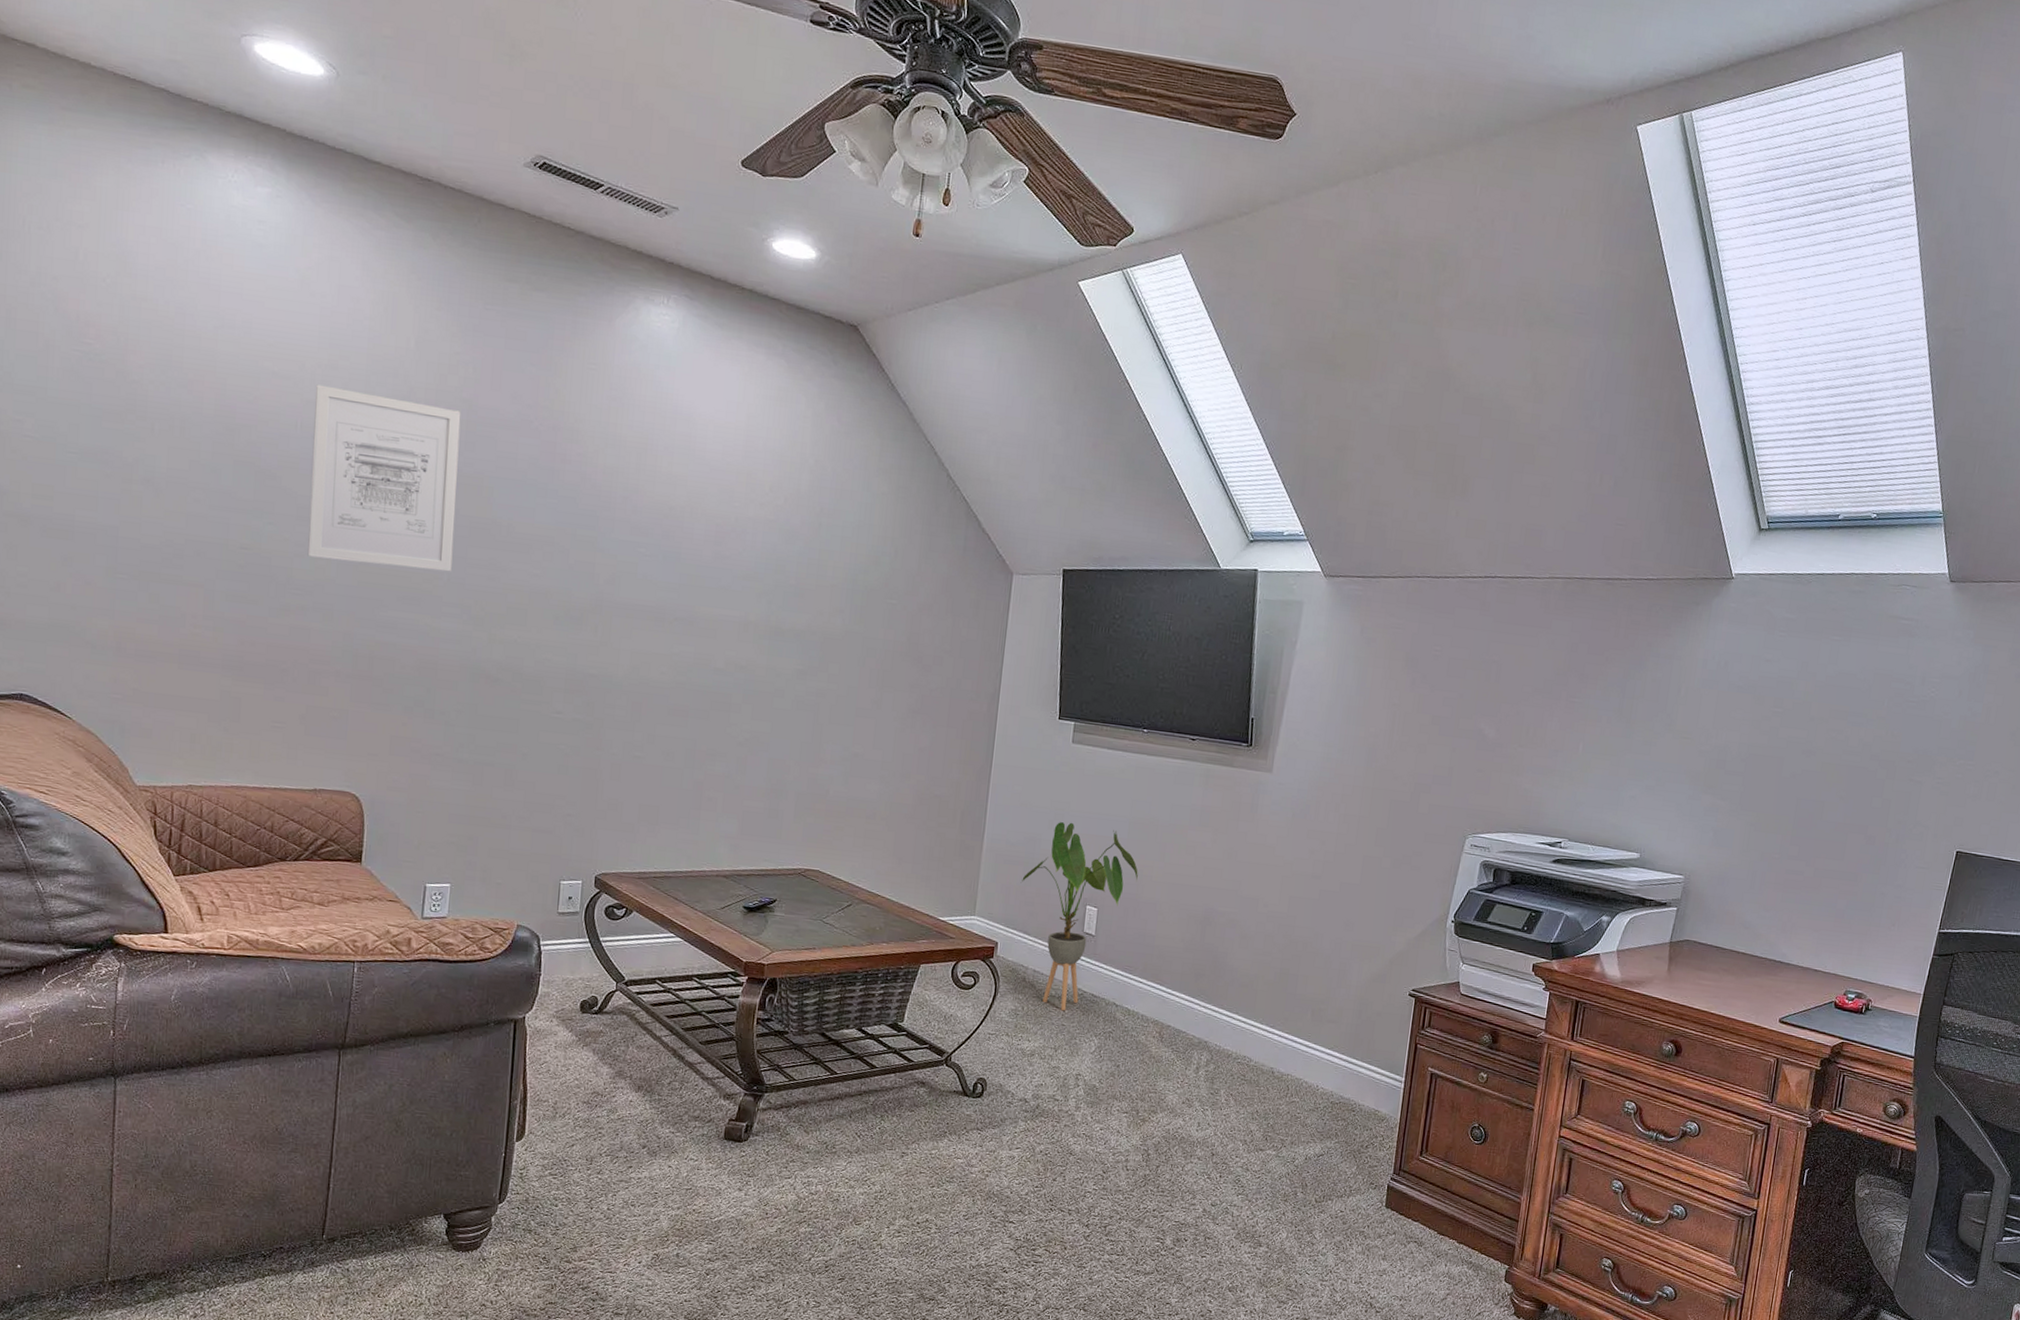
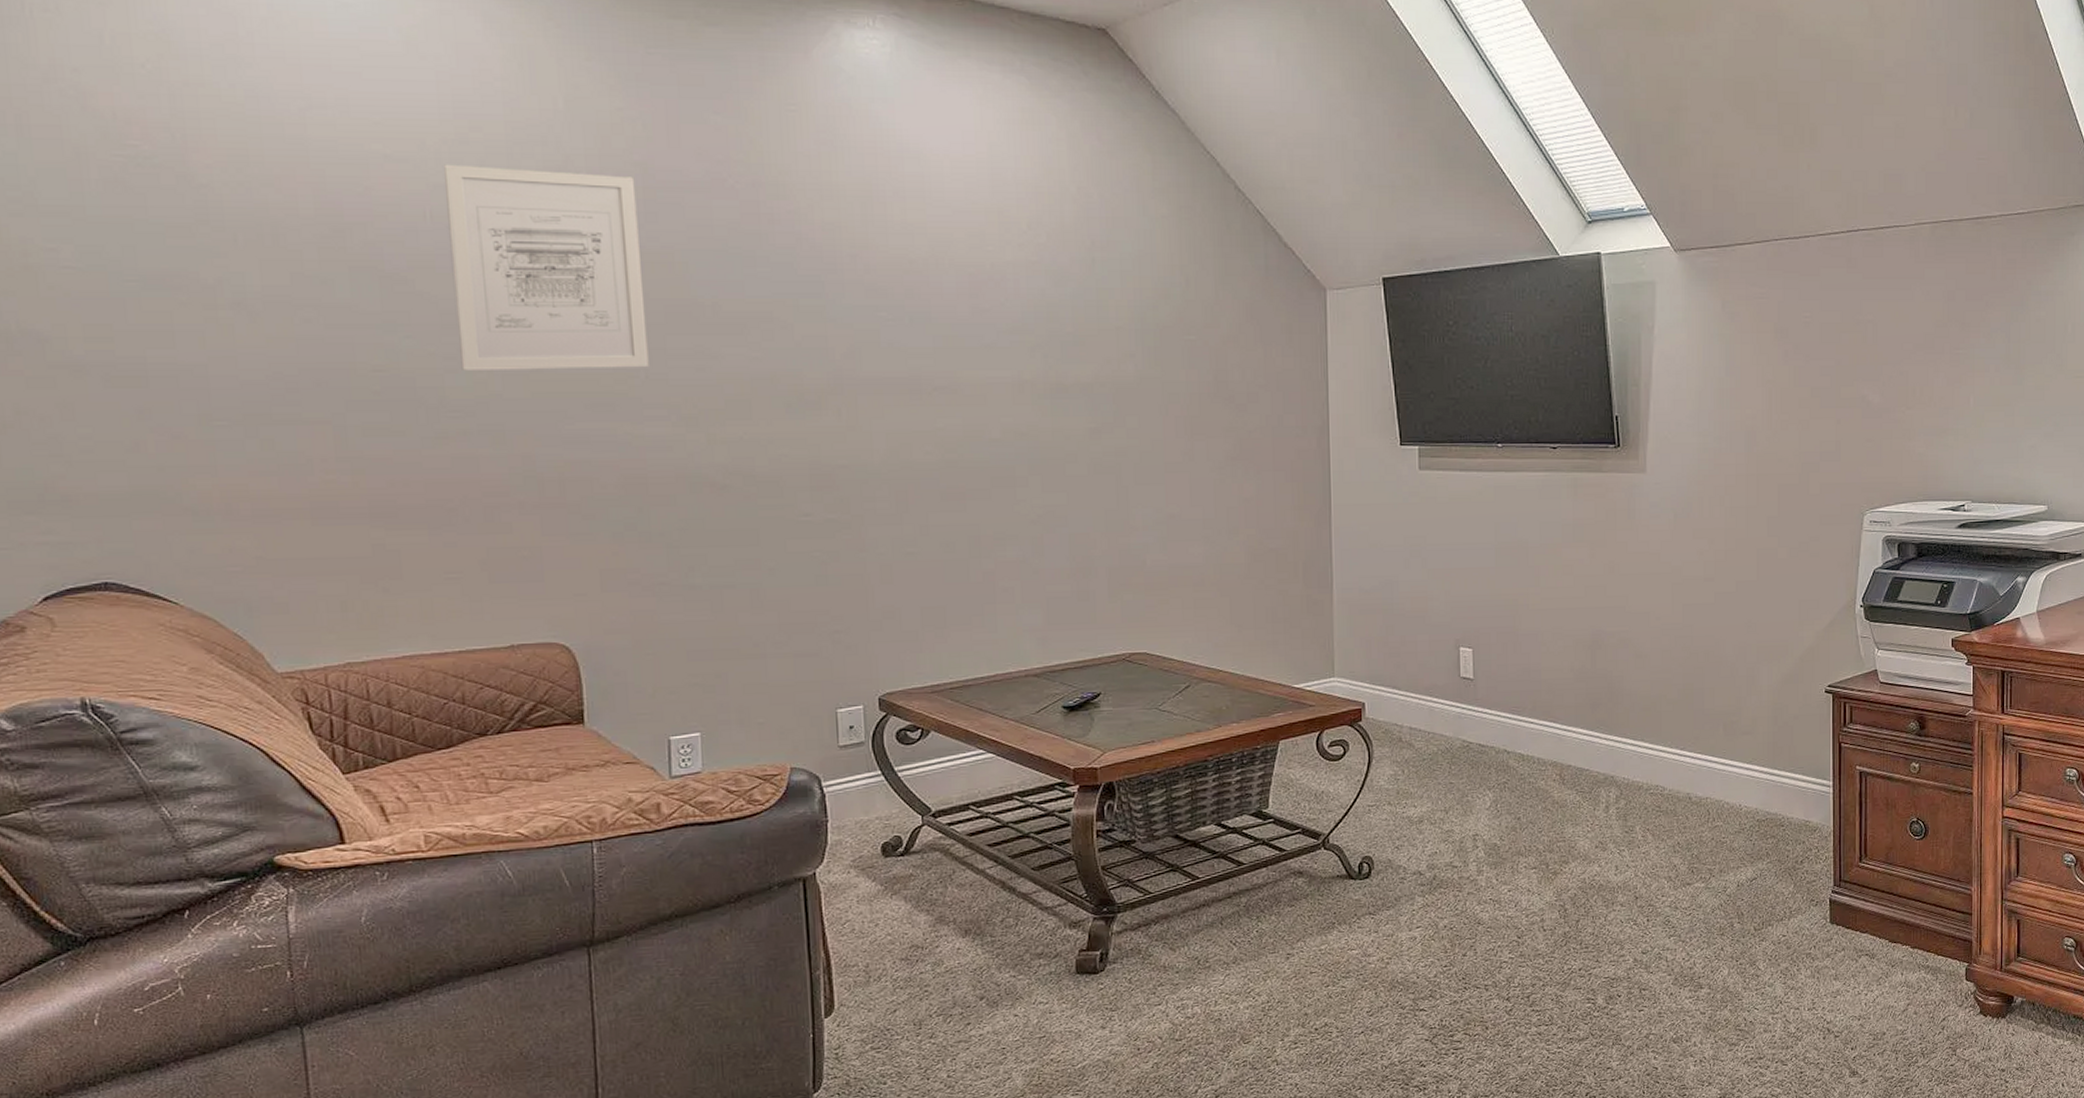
house plant: present [1020,822,1138,1011] -> none [1381,557,1513,768]

